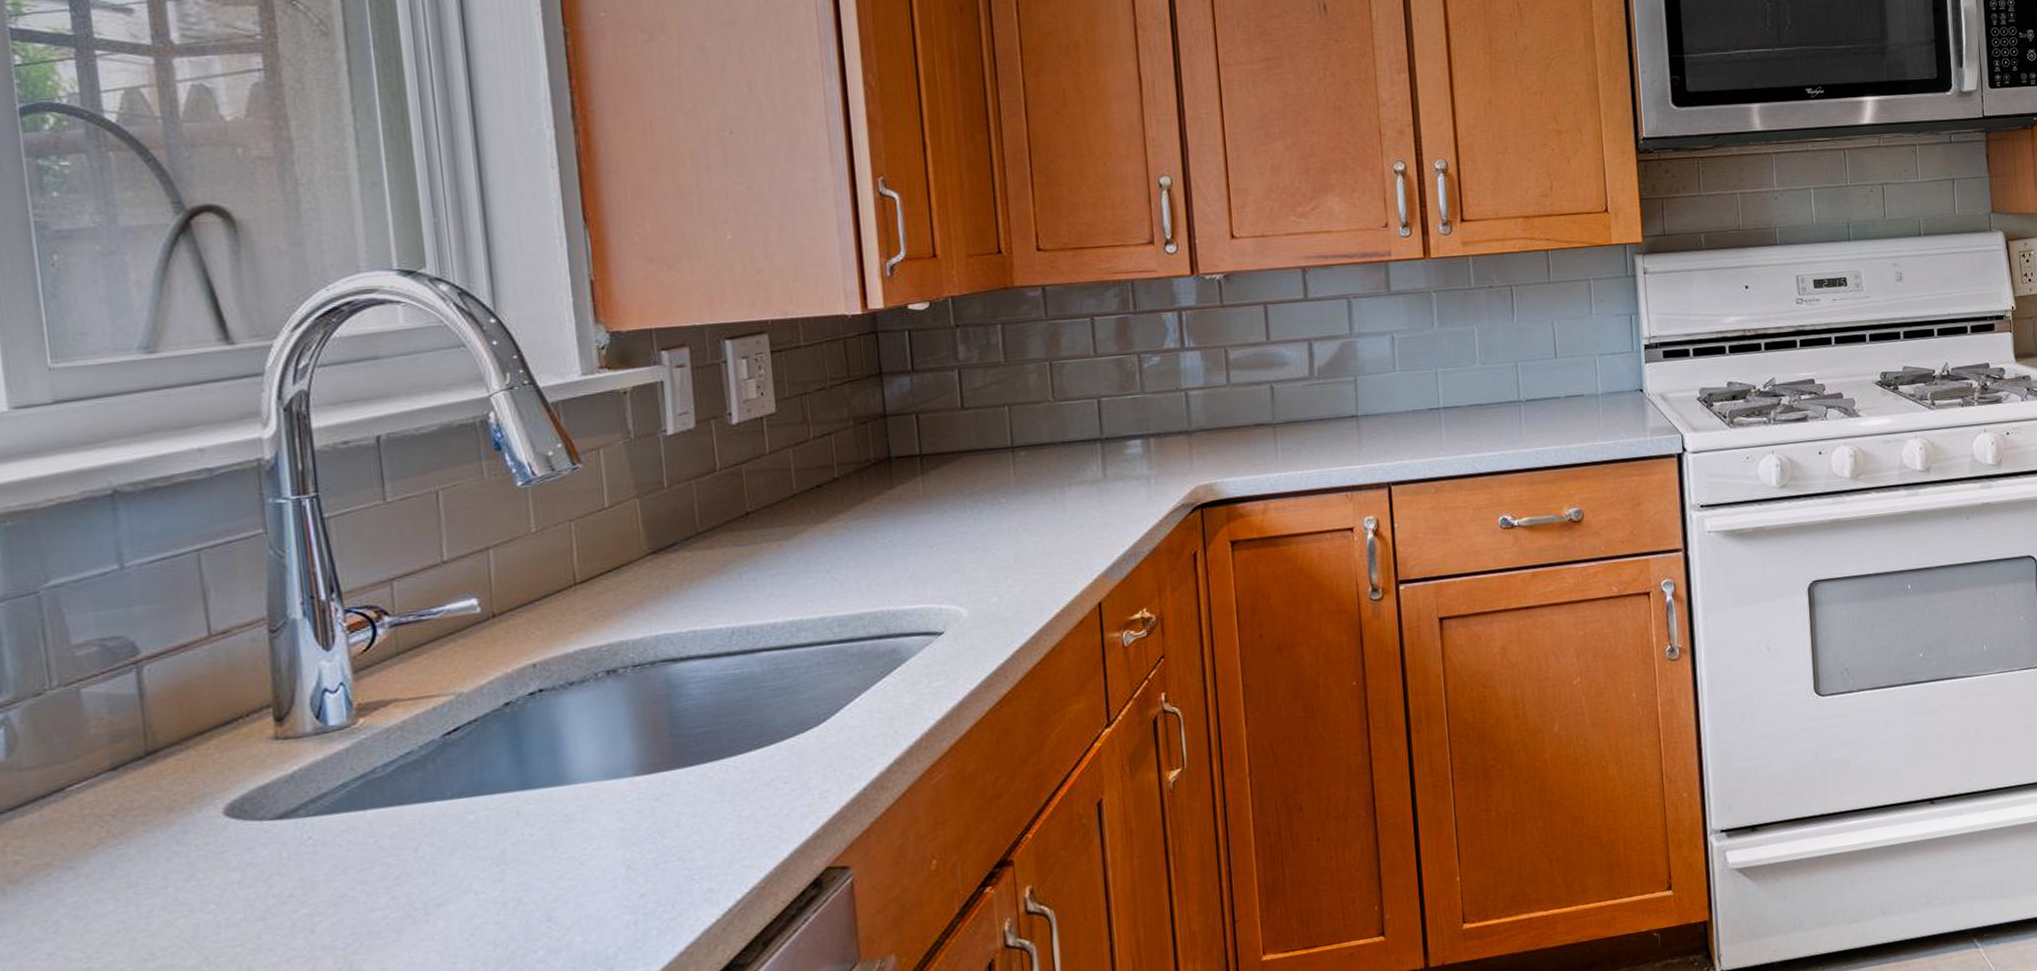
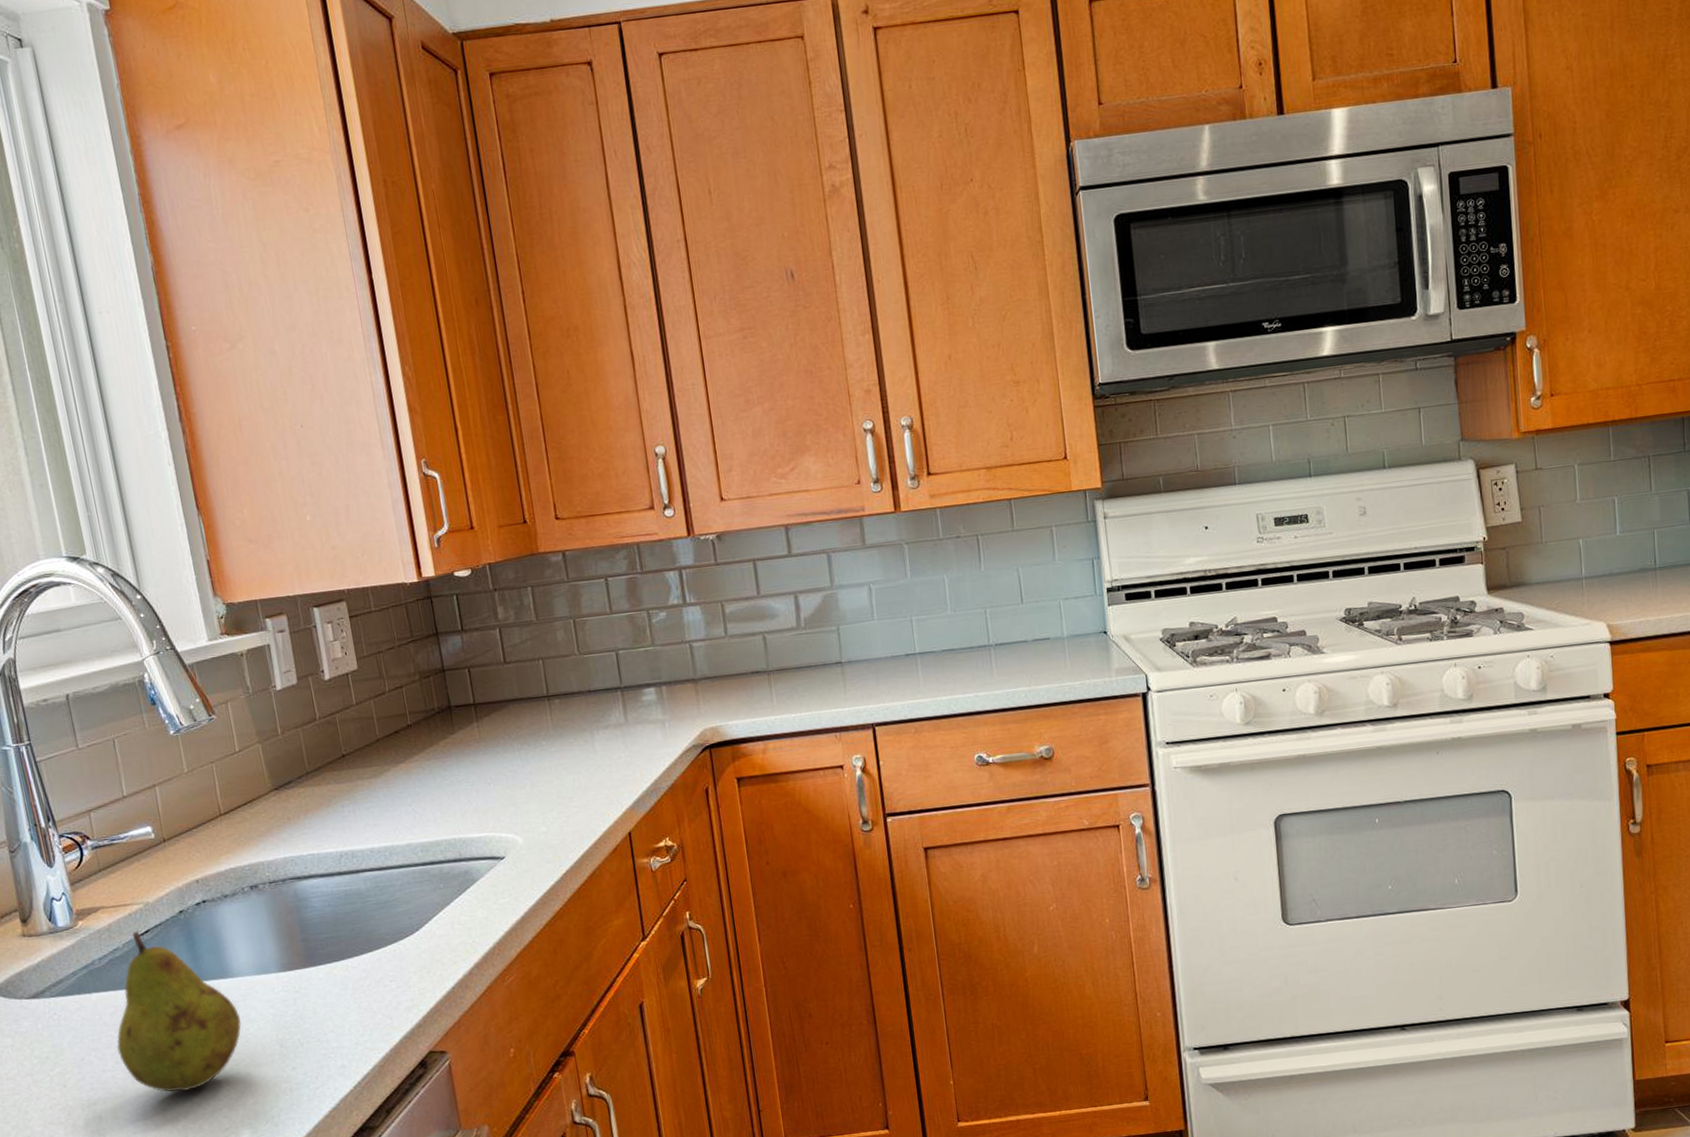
fruit: none [395,728,577,933] -> present [116,930,242,1092]

